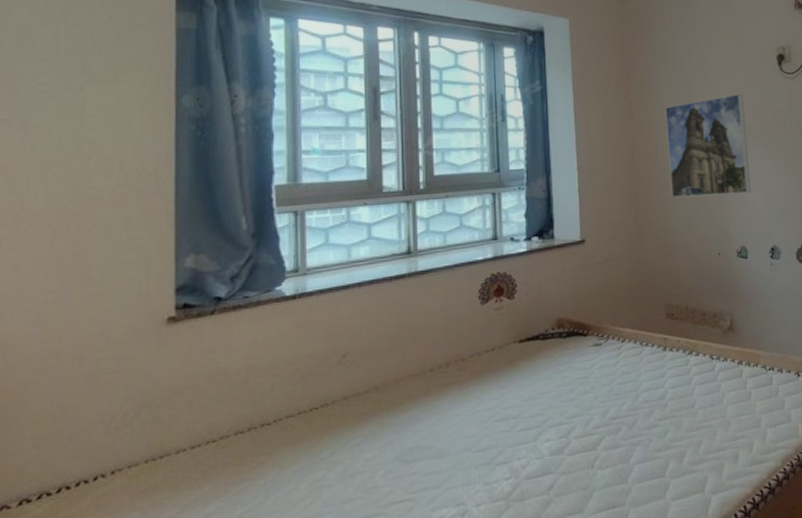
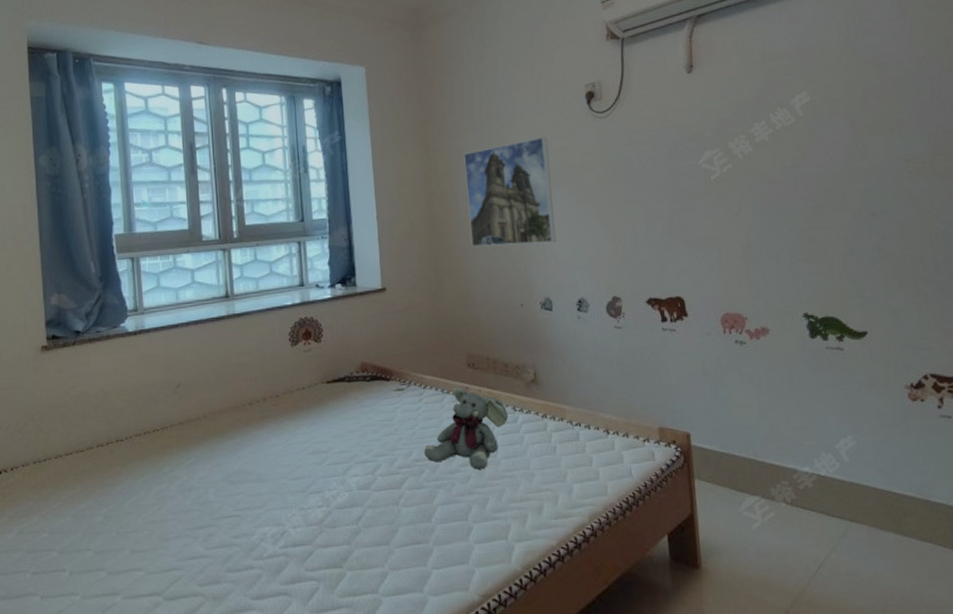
plush elephant: none [621,337,705,423] -> present [424,386,508,470]

